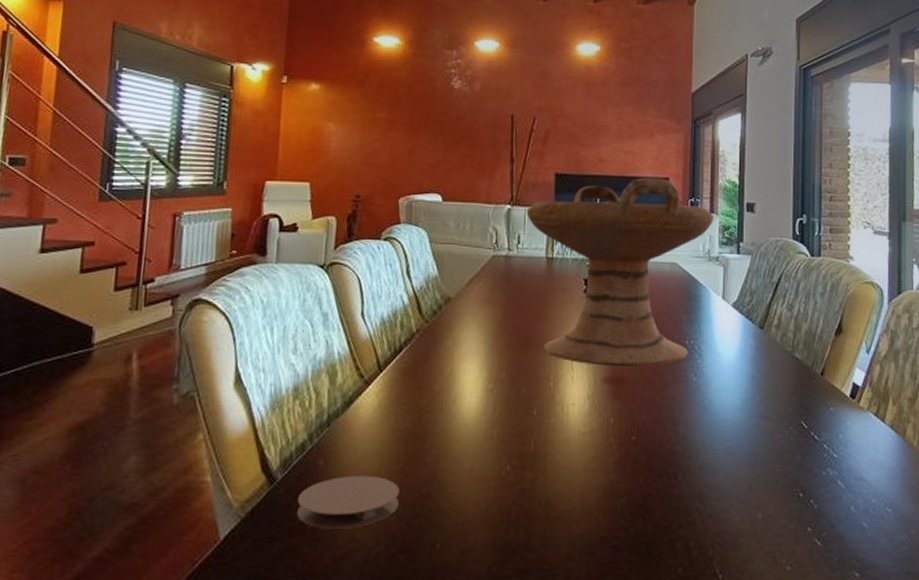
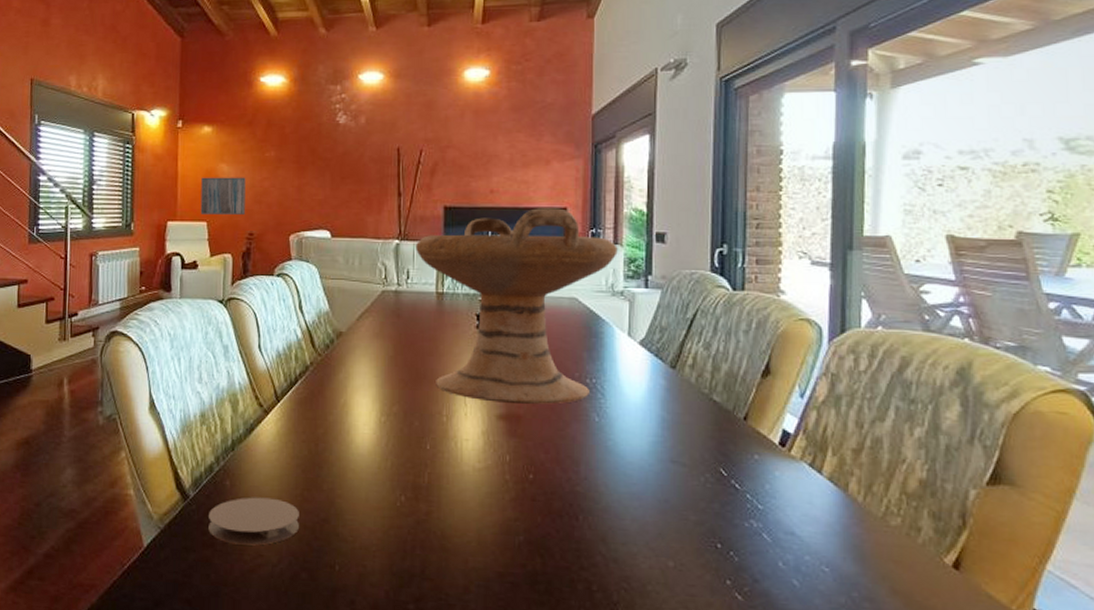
wall art: none [303,136,355,176] -> present [200,177,246,215]

